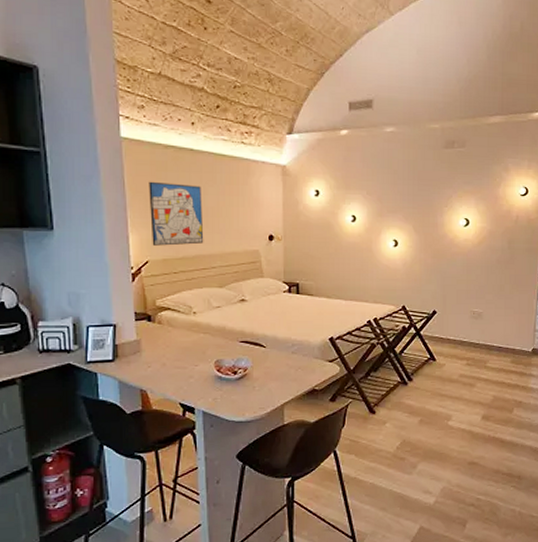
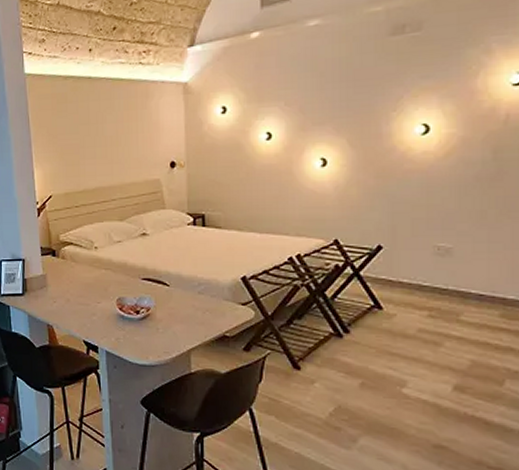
wall art: present [149,181,204,246] -> none [50,114,104,180]

